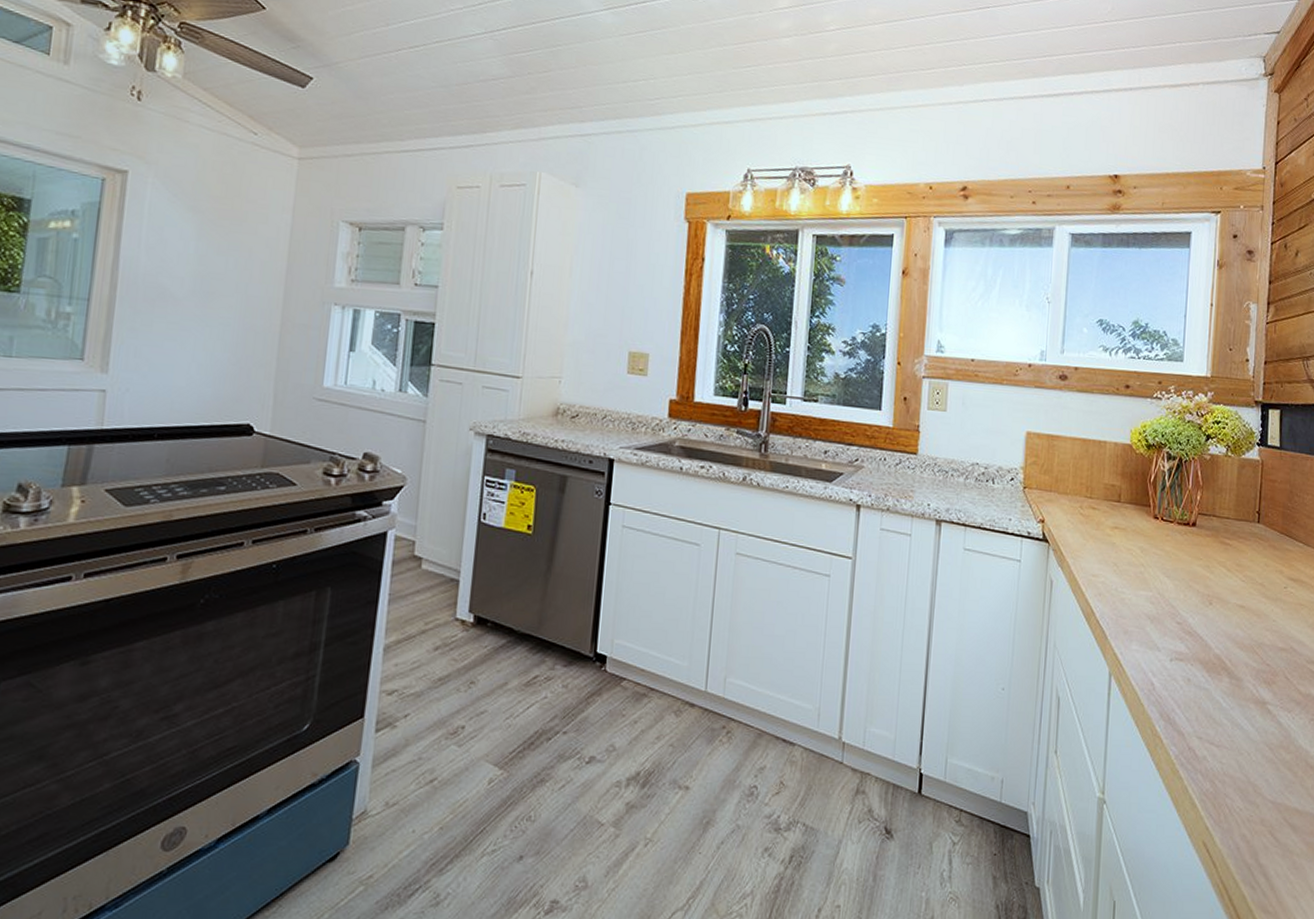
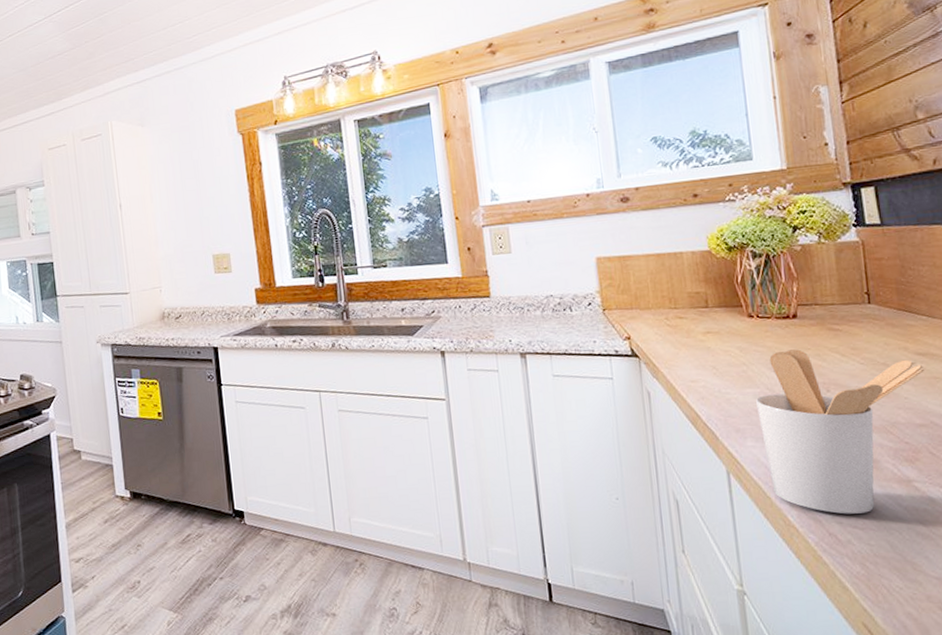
utensil holder: none [1146,557,1293,730] -> present [756,349,924,515]

